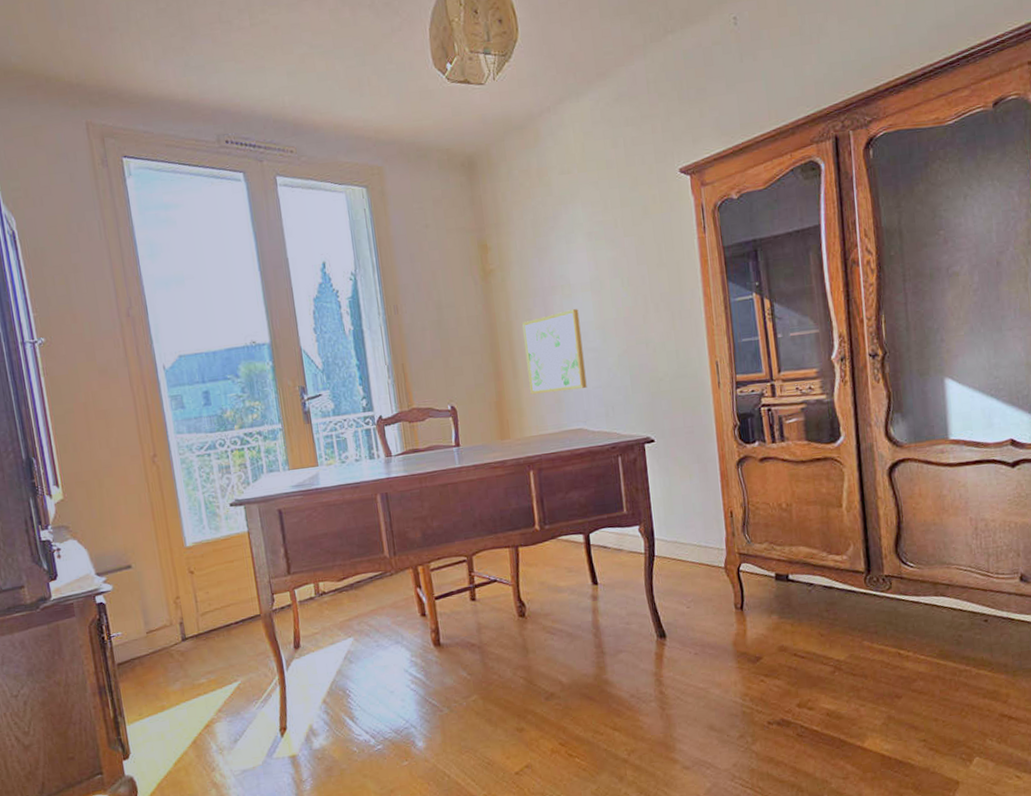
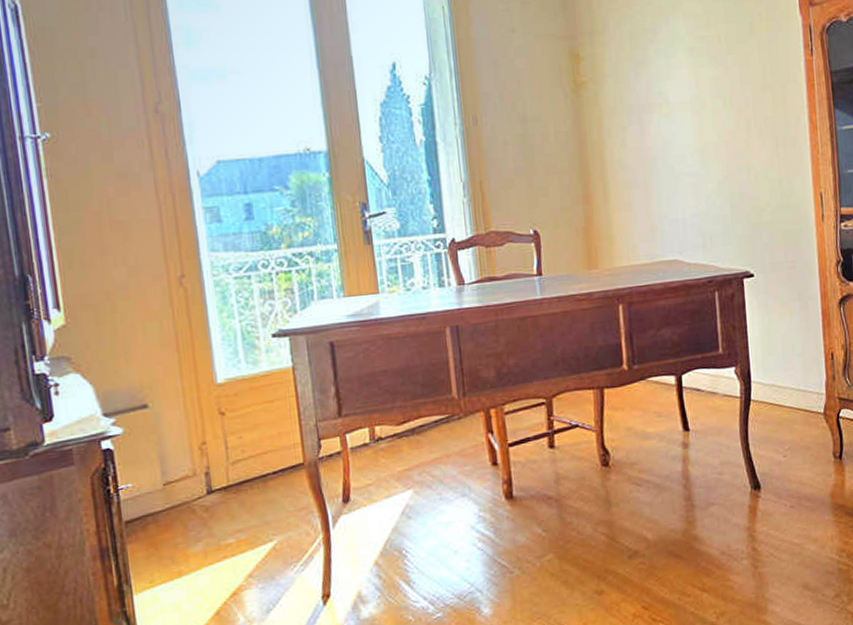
wall art: present [522,309,587,394] -> none [615,129,684,221]

